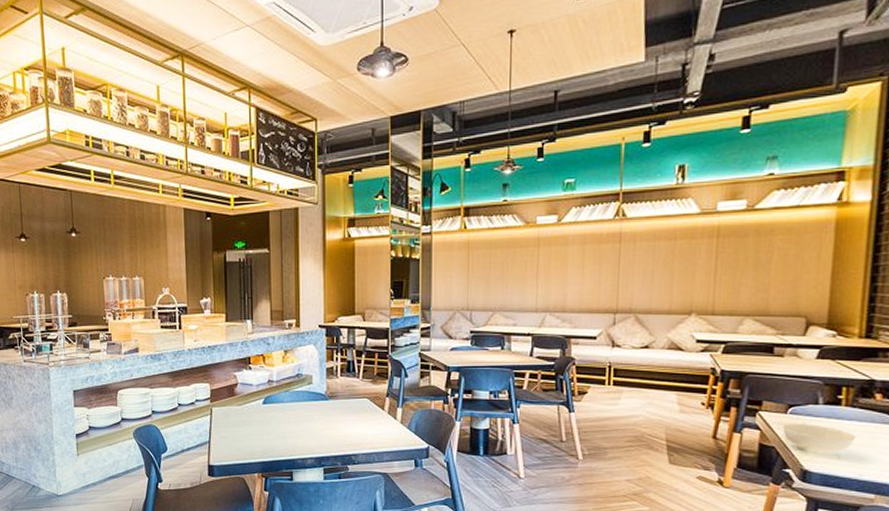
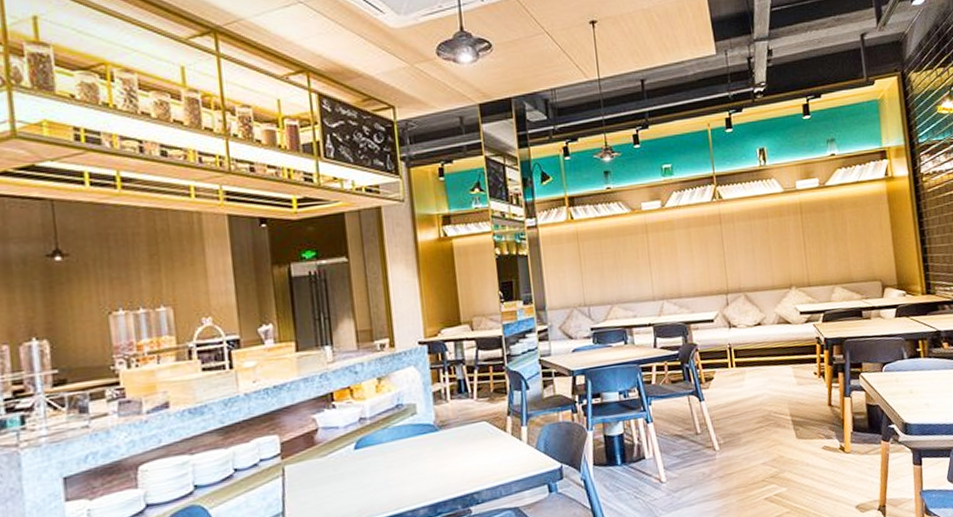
bowl: present [783,424,856,455] -> none [882,378,937,406]

